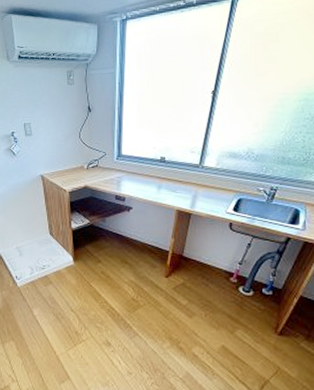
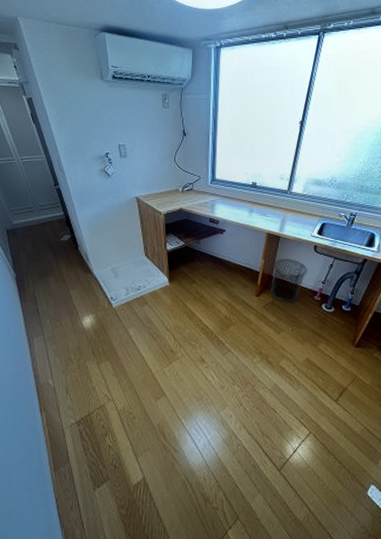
waste bin: none [182,237,223,283] -> present [271,259,308,301]

